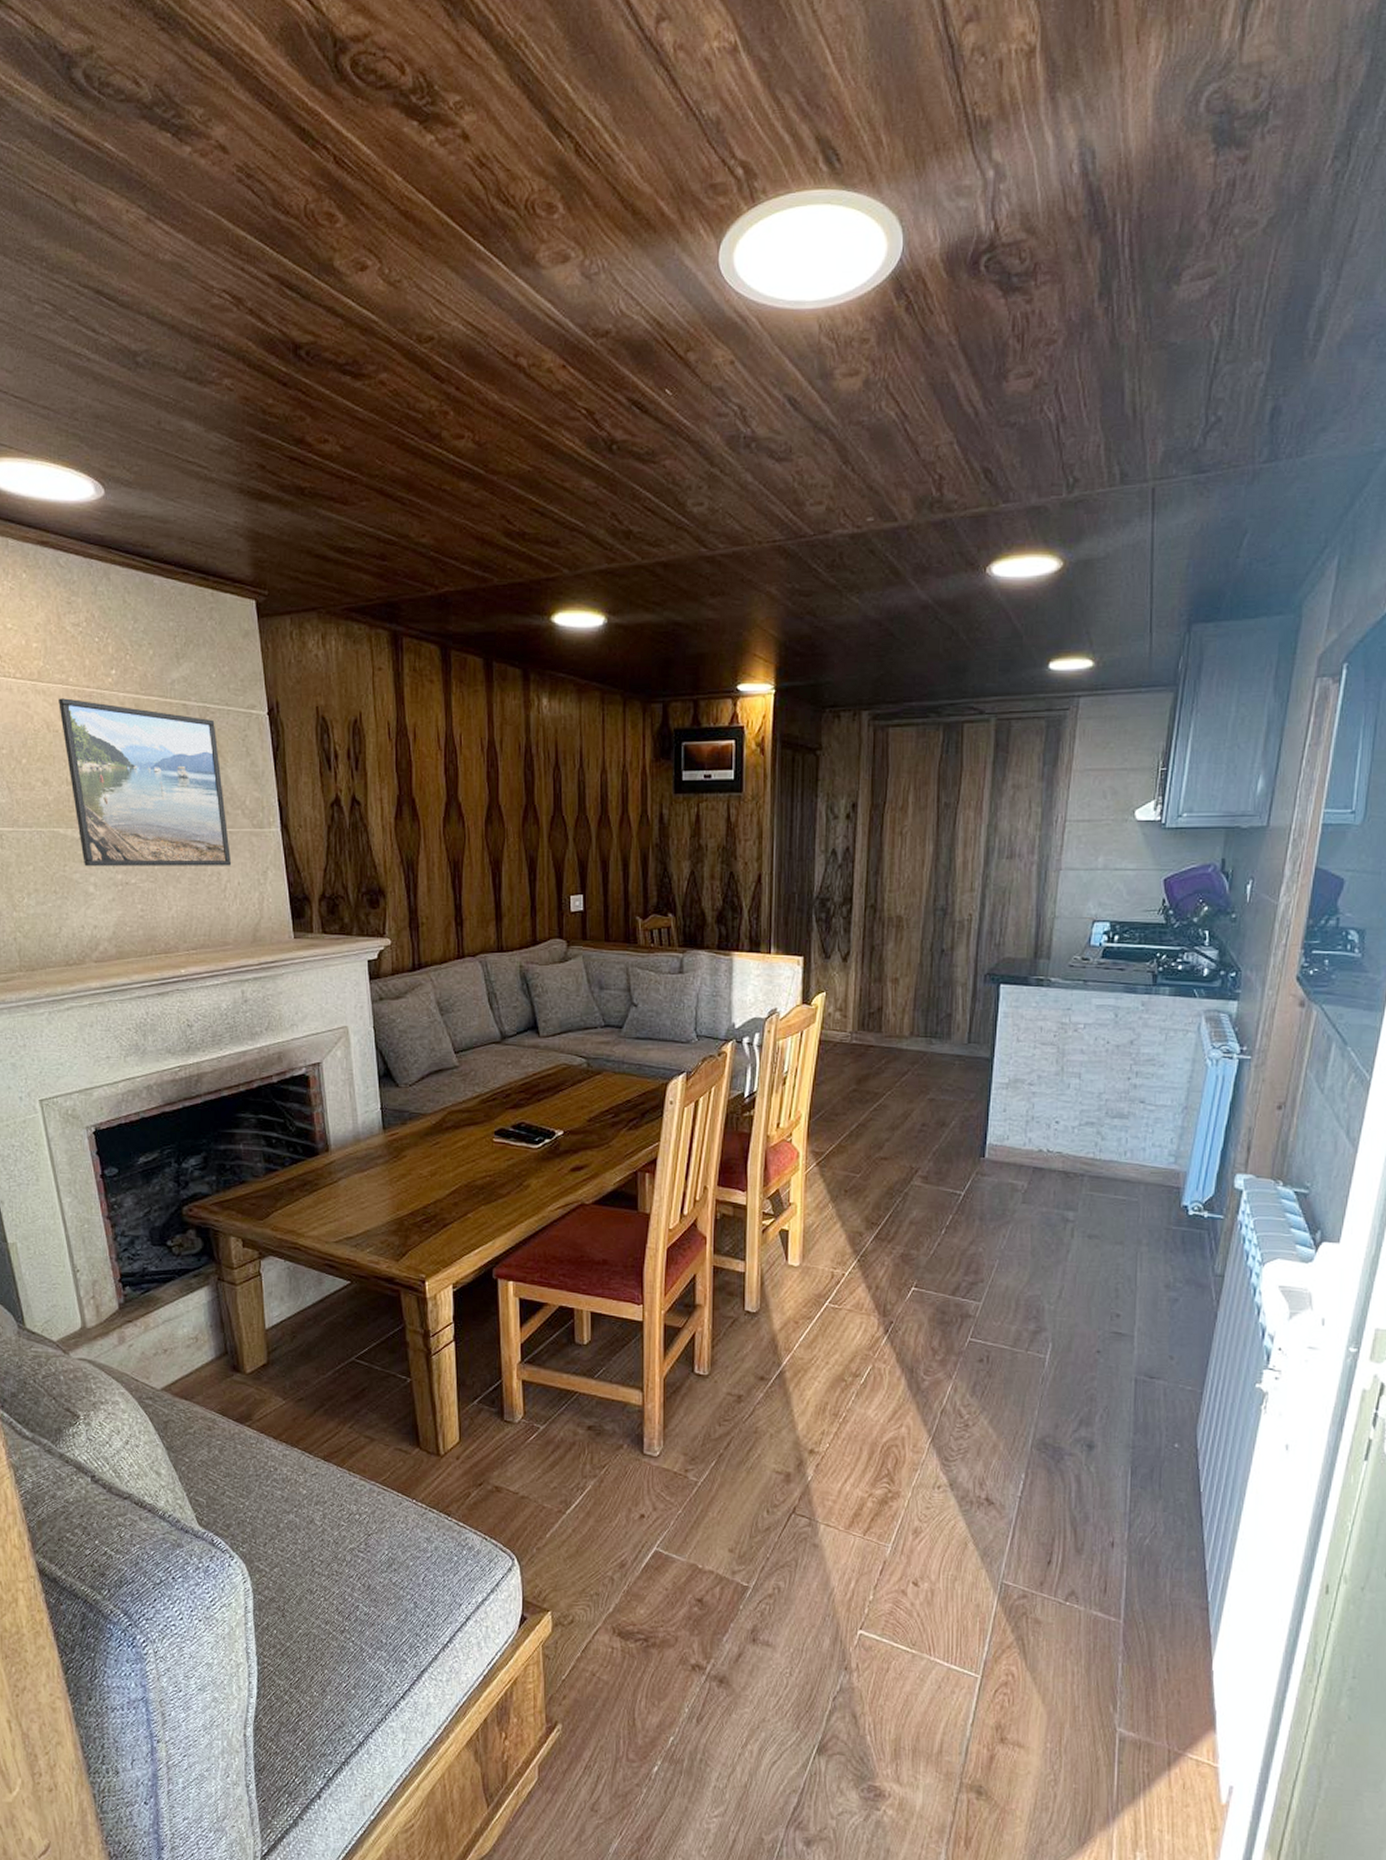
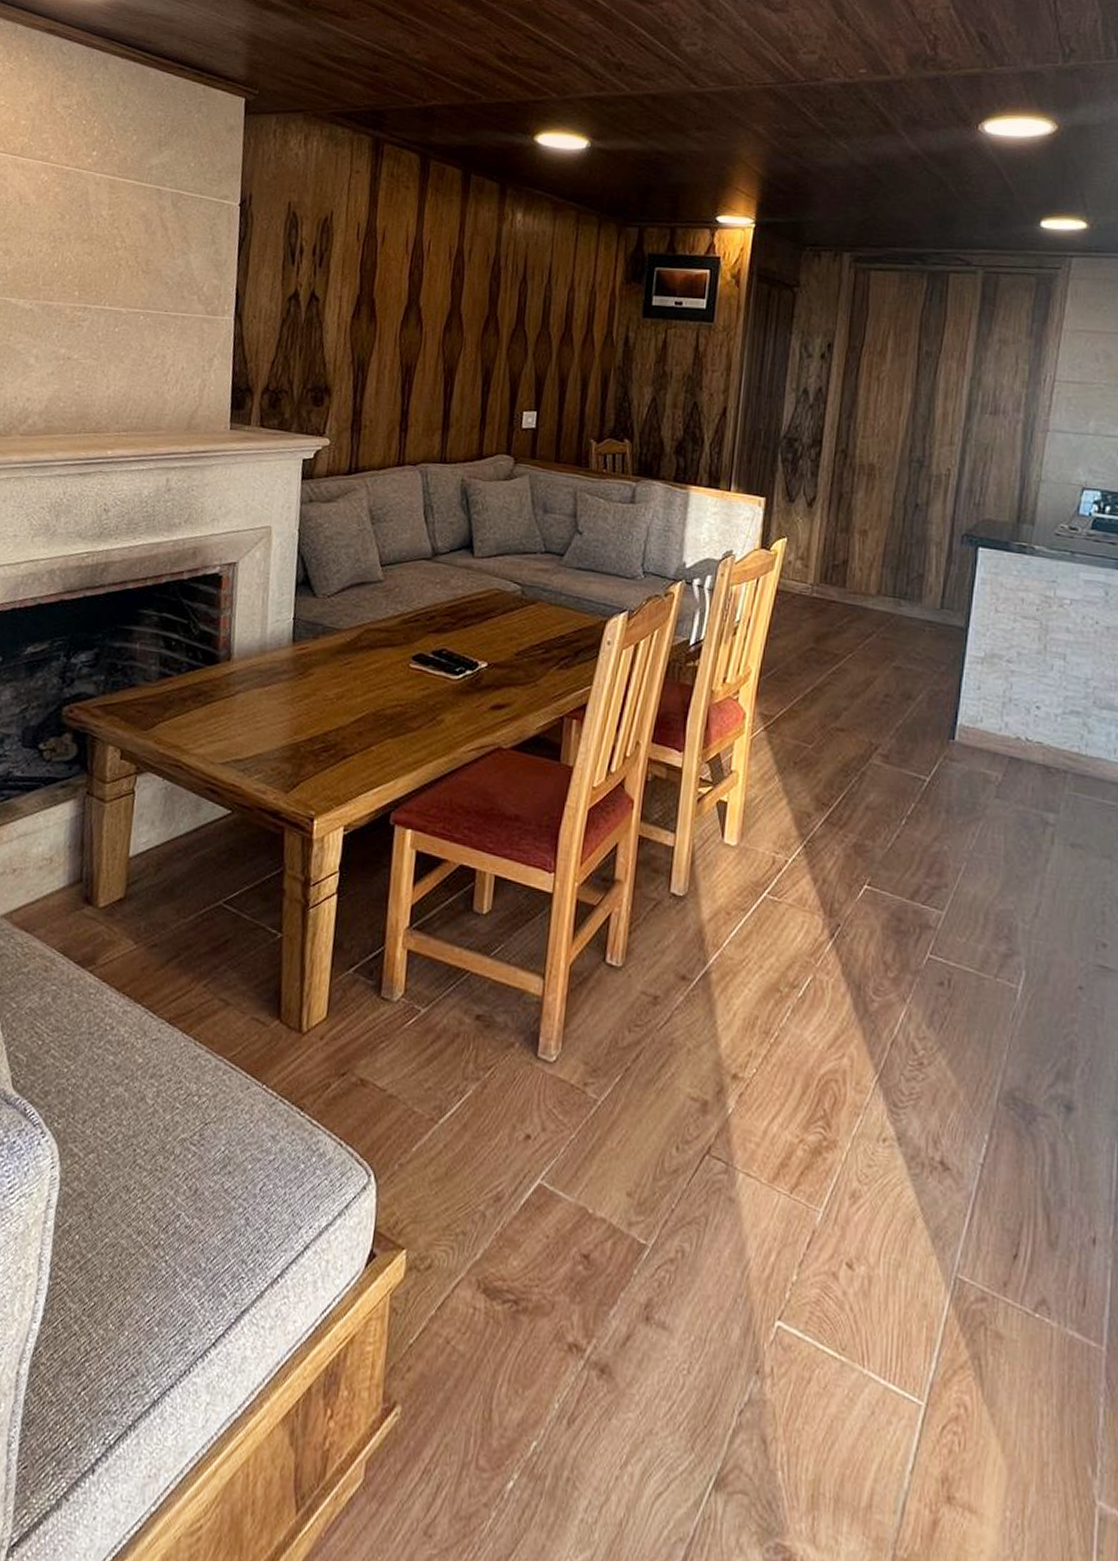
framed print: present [58,698,232,867] -> none [29,174,186,350]

